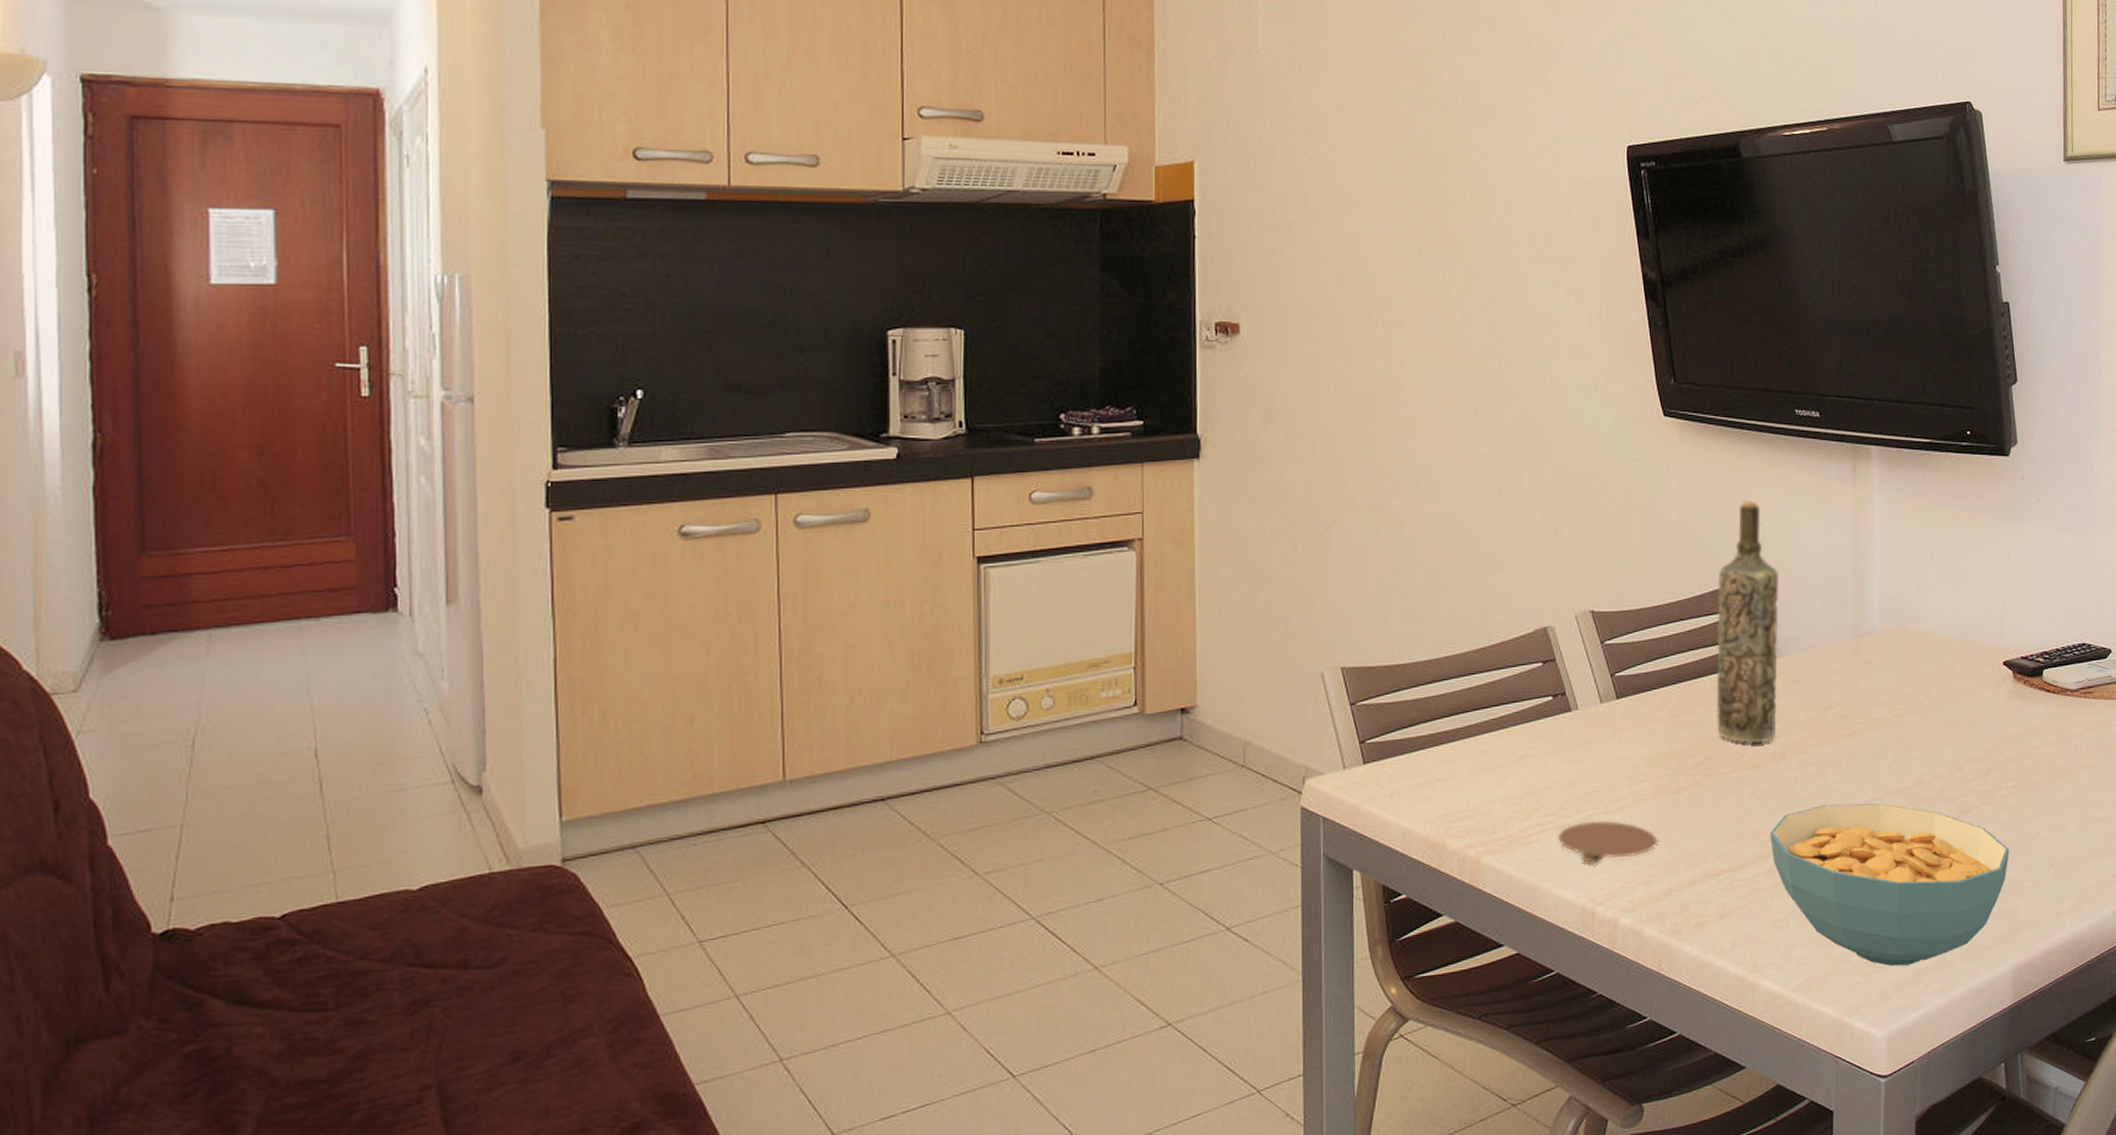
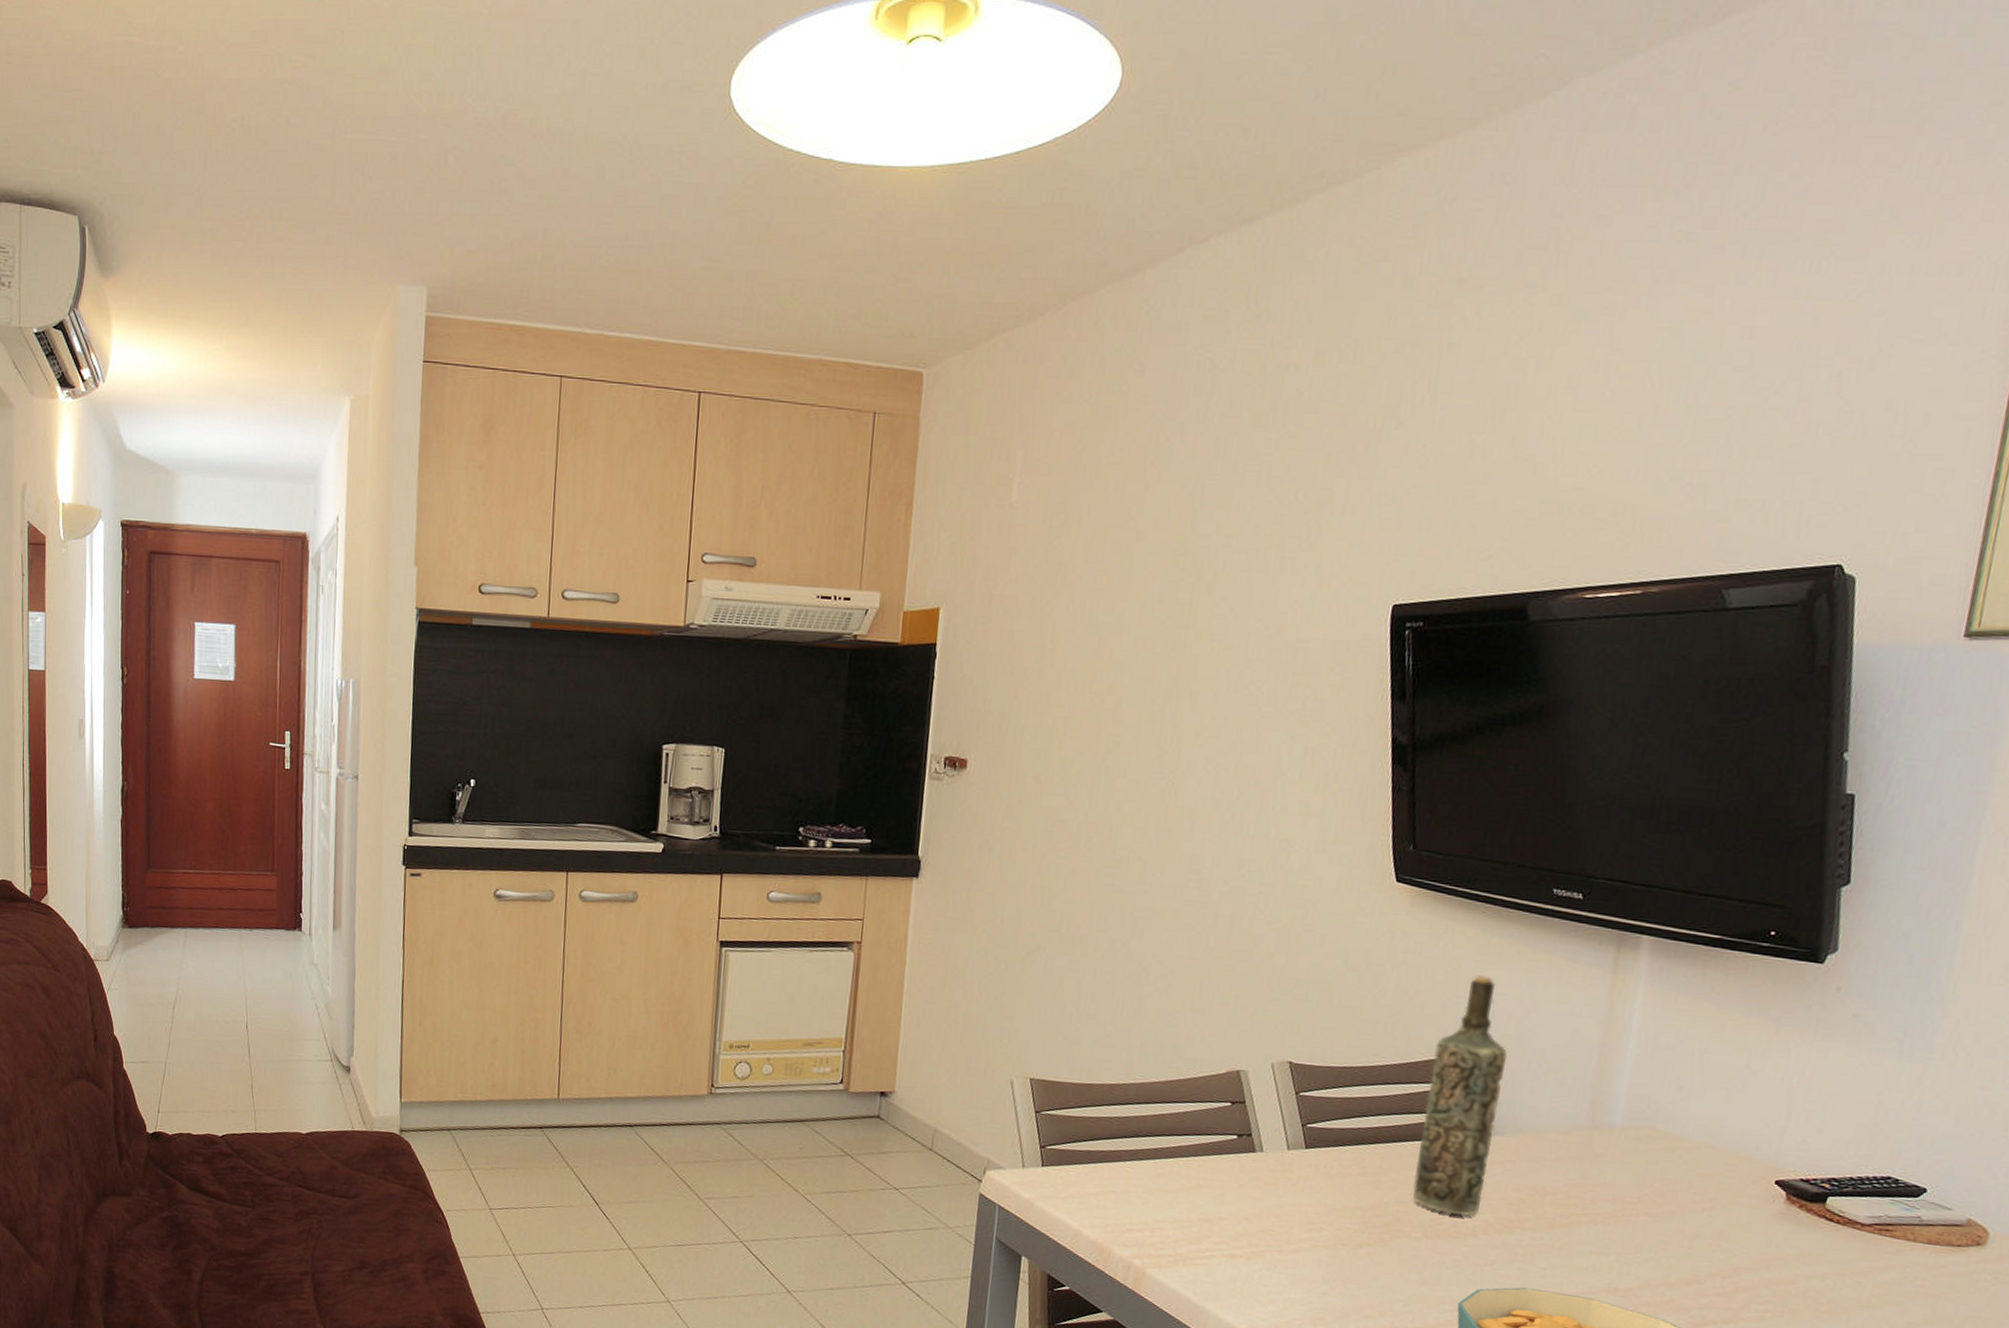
coaster: present [1558,820,1658,863] -> none [1226,1255,1332,1298]

